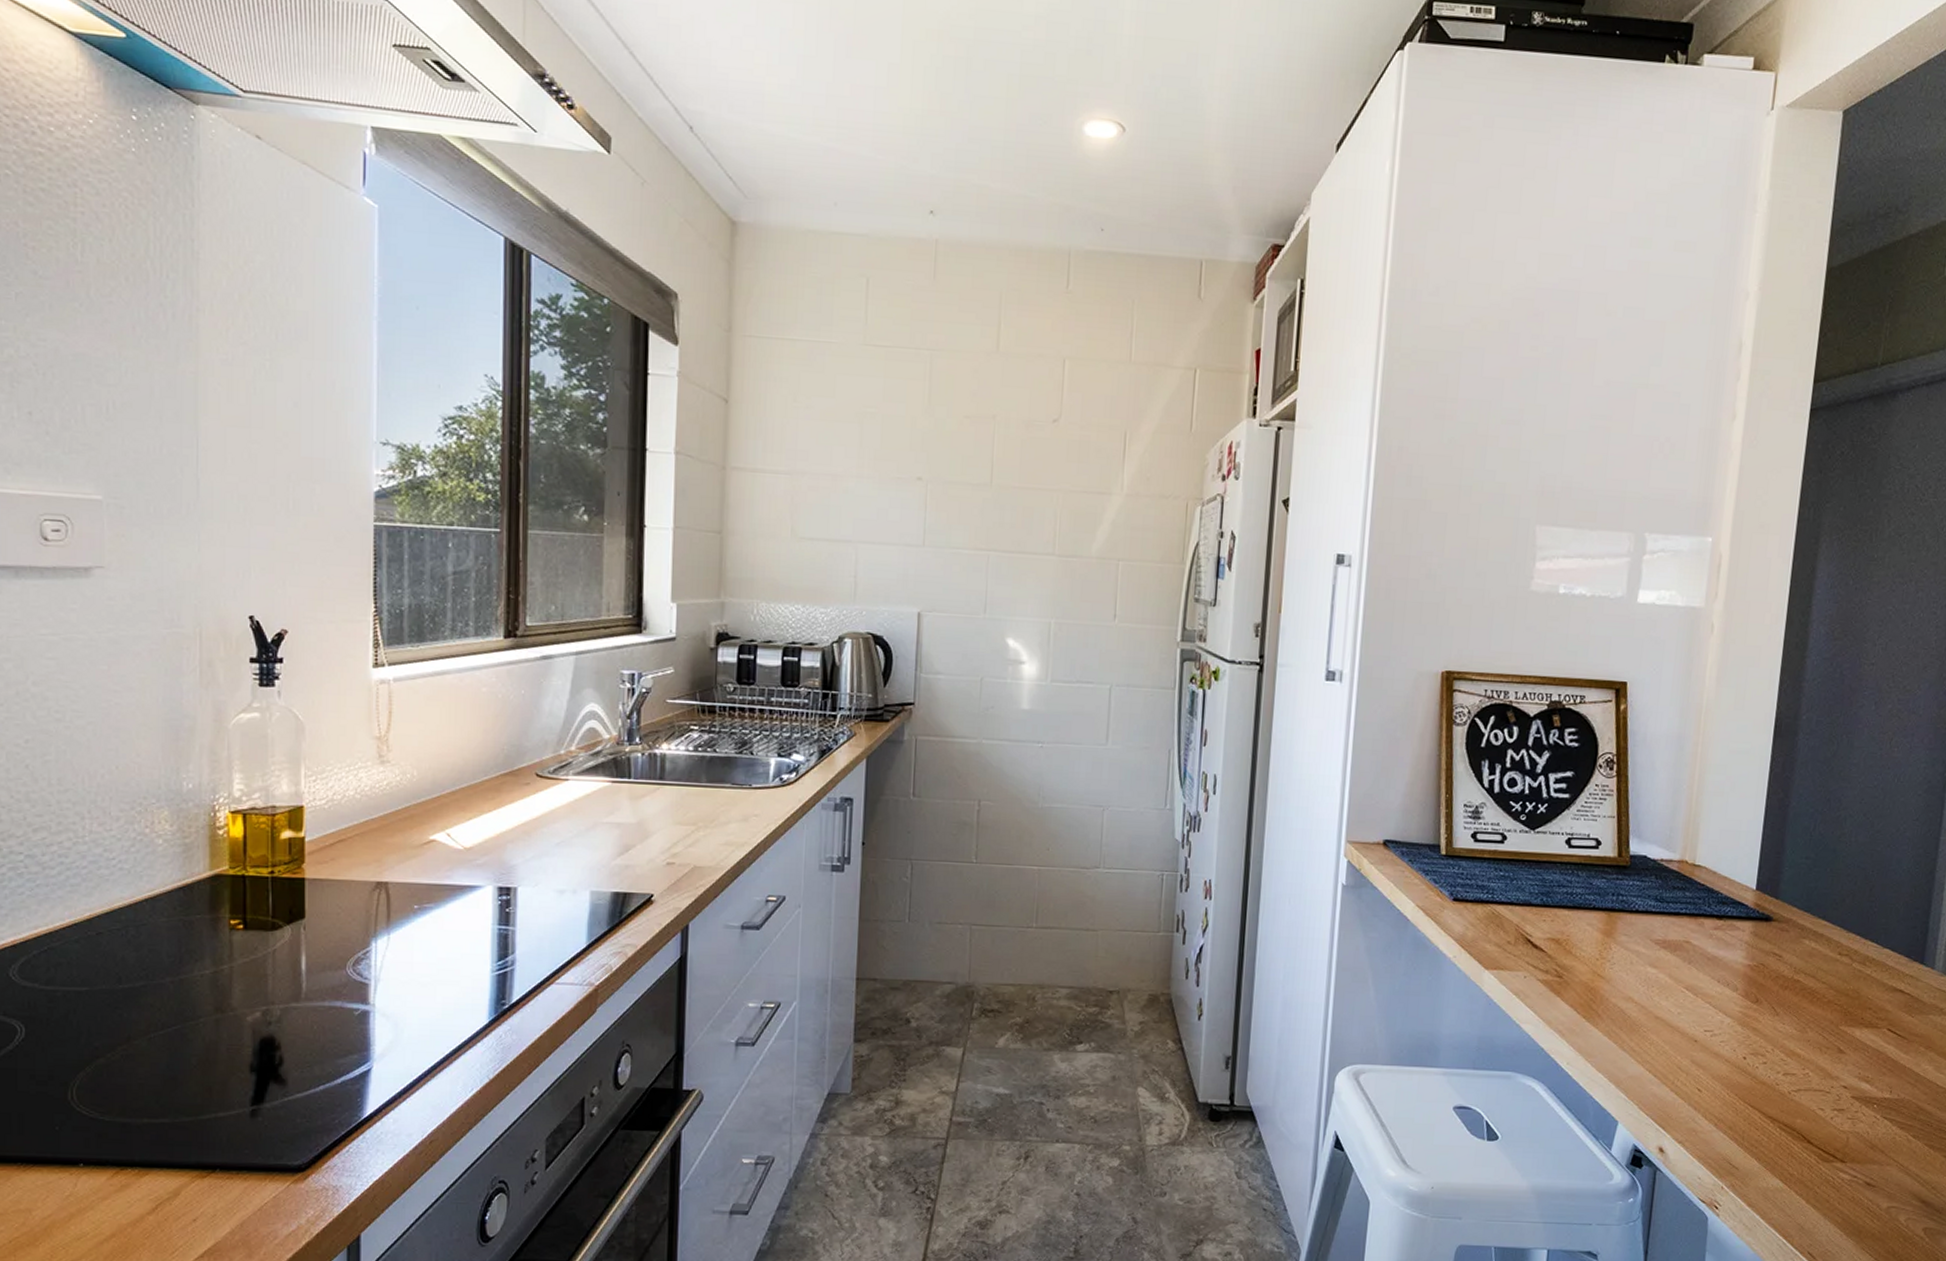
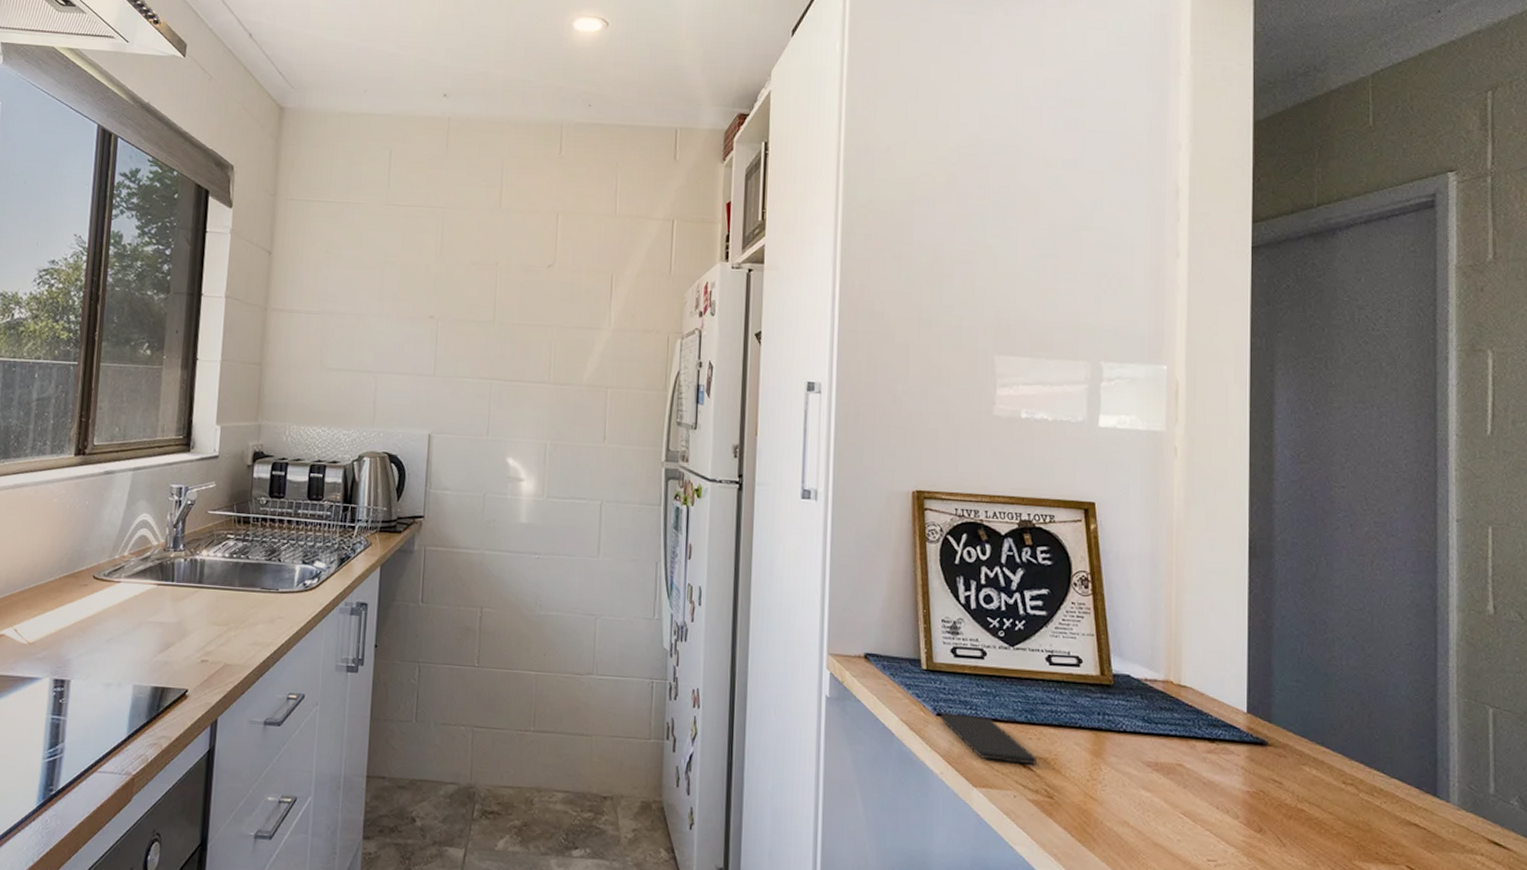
smartphone: none [1456,898,1550,946] -> present [940,713,1038,765]

